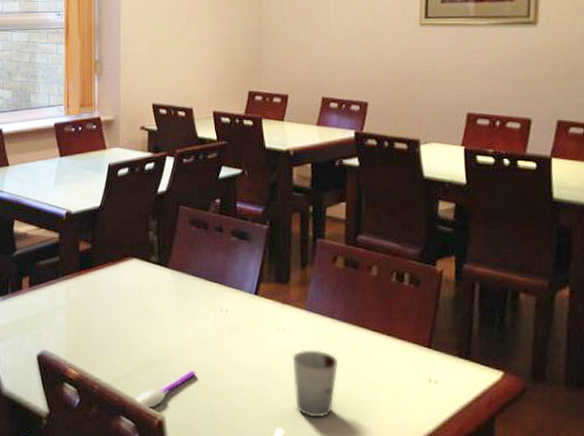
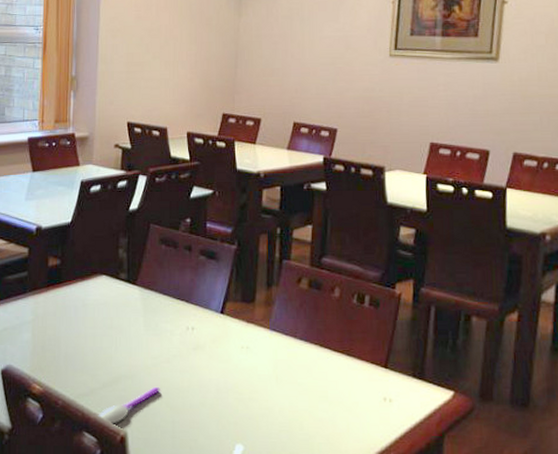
cup: present [292,350,339,418] -> none [254,368,299,435]

